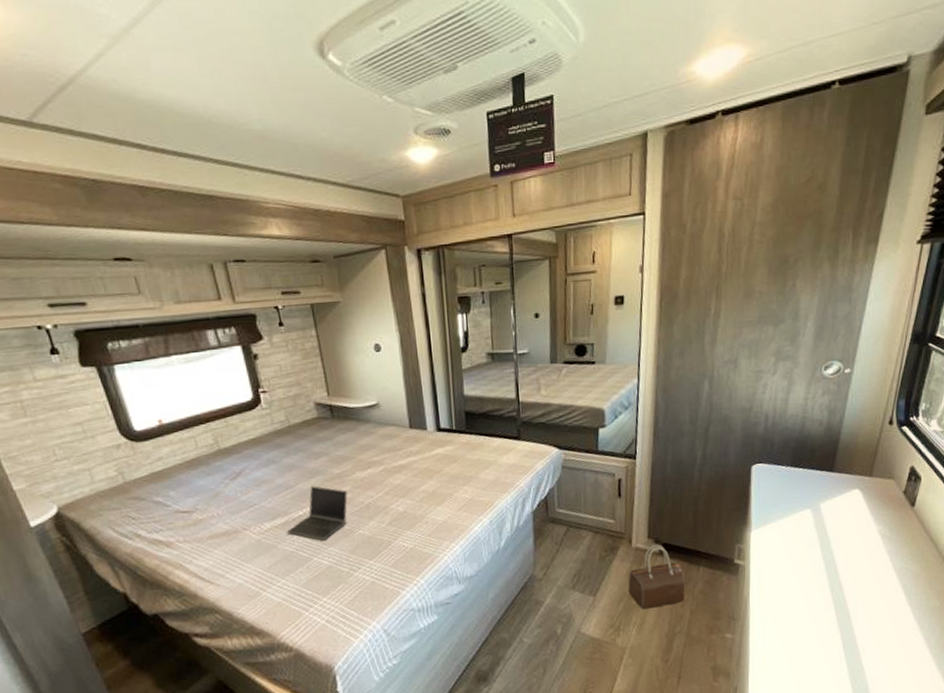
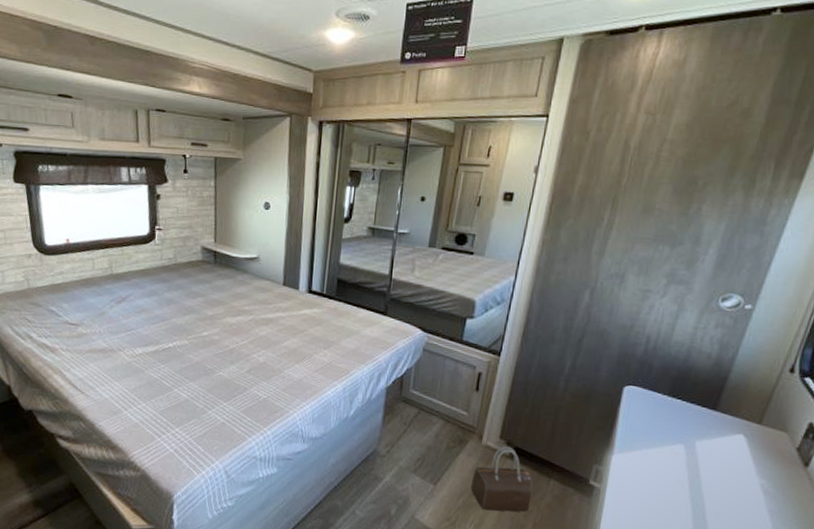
laptop computer: present [287,486,348,541] -> none [156,322,215,375]

